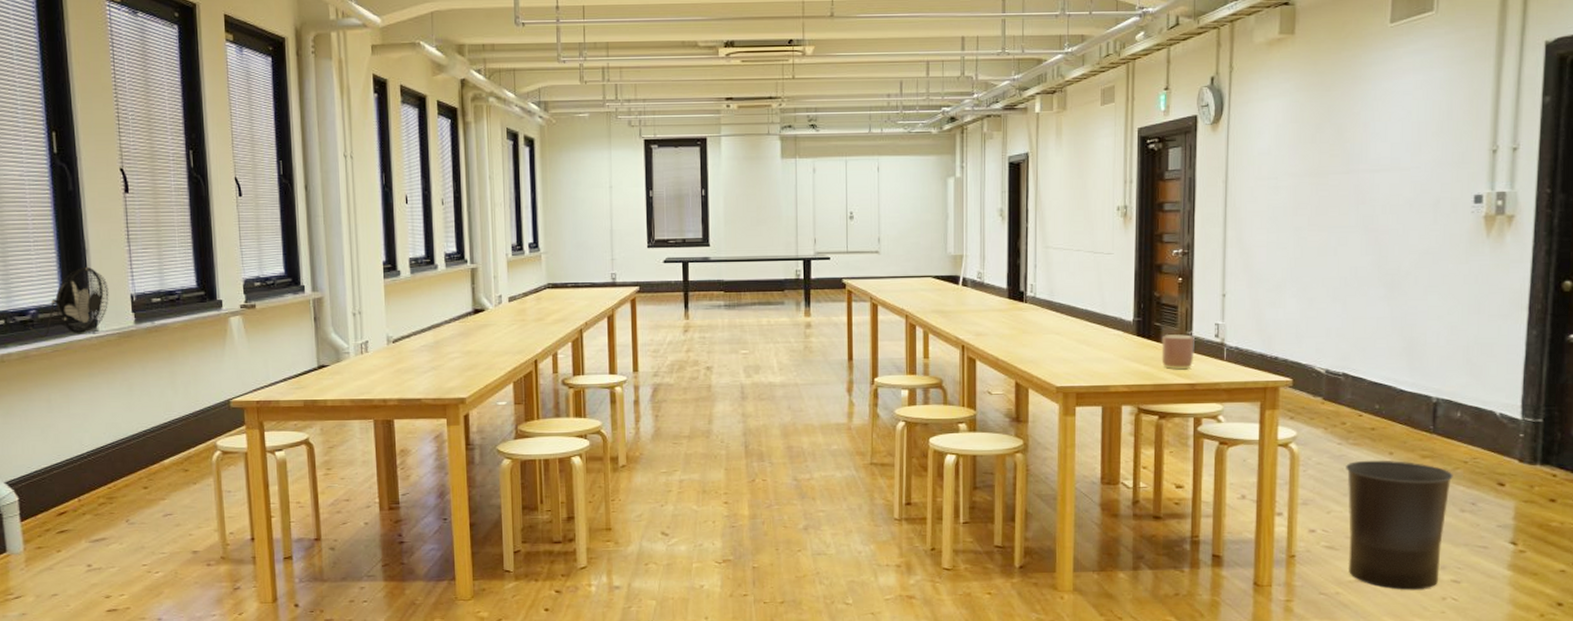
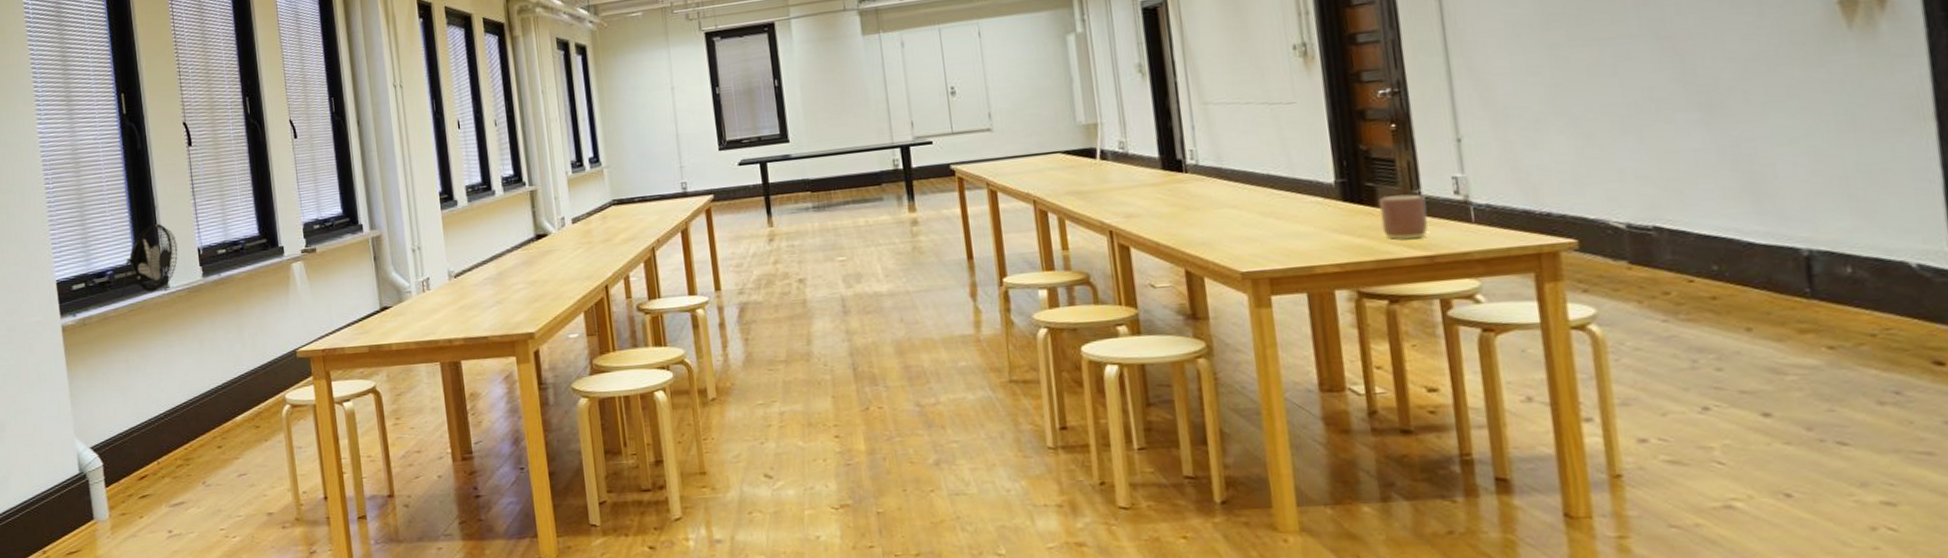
waste bin: present [1346,460,1453,590] -> none [1680,339,1860,518]

